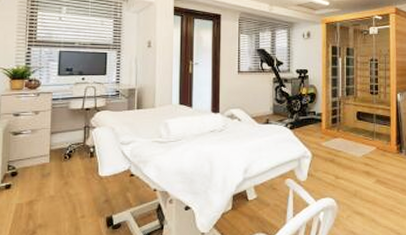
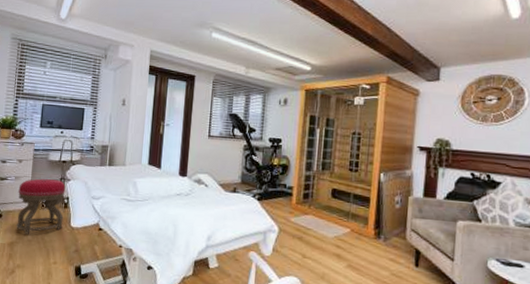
stool: none [34,129,91,190] -> present [15,178,66,235]

